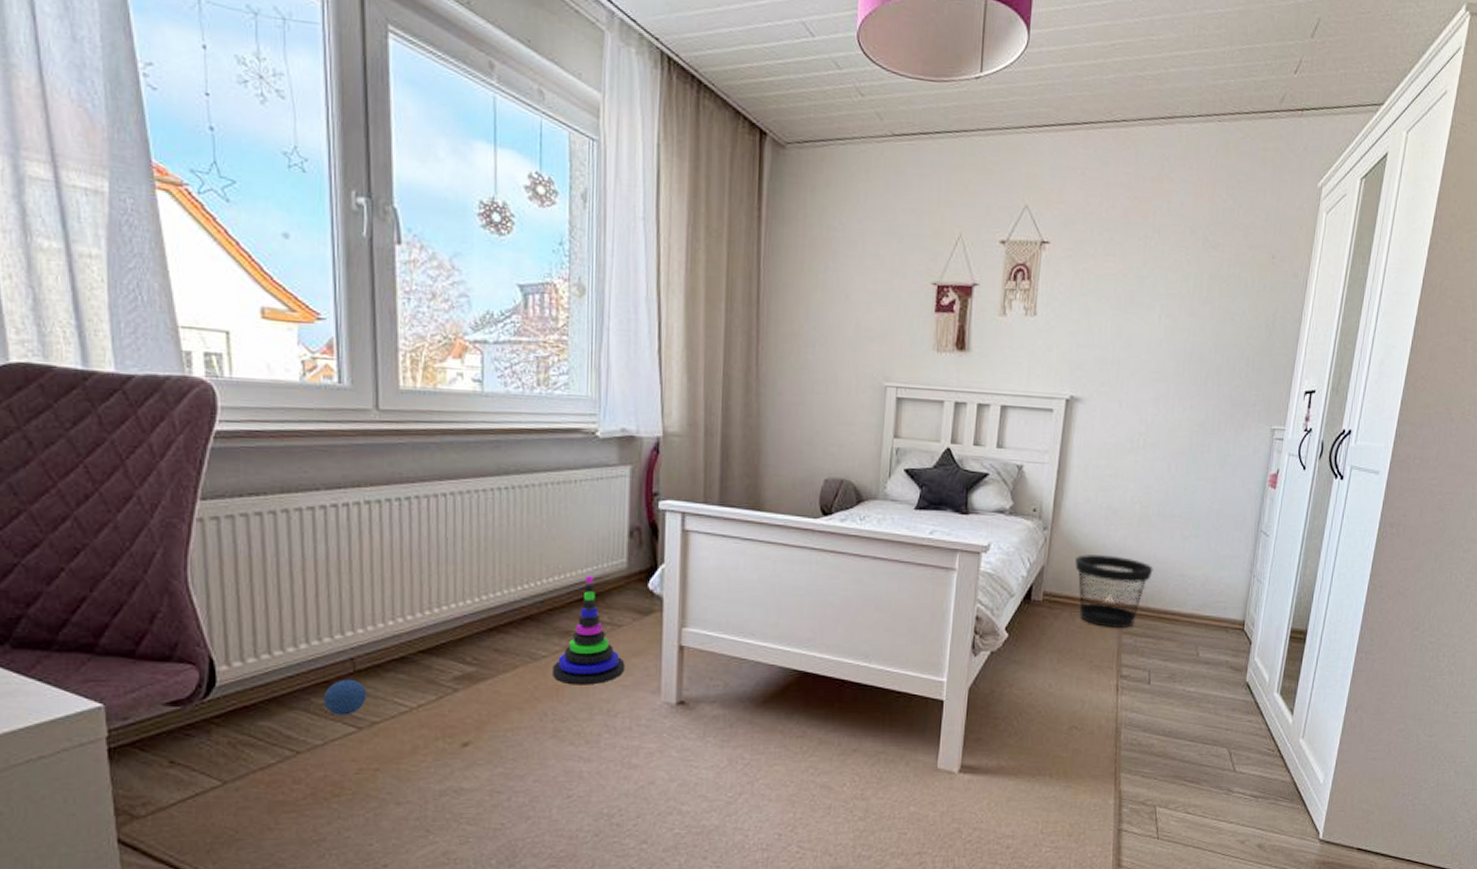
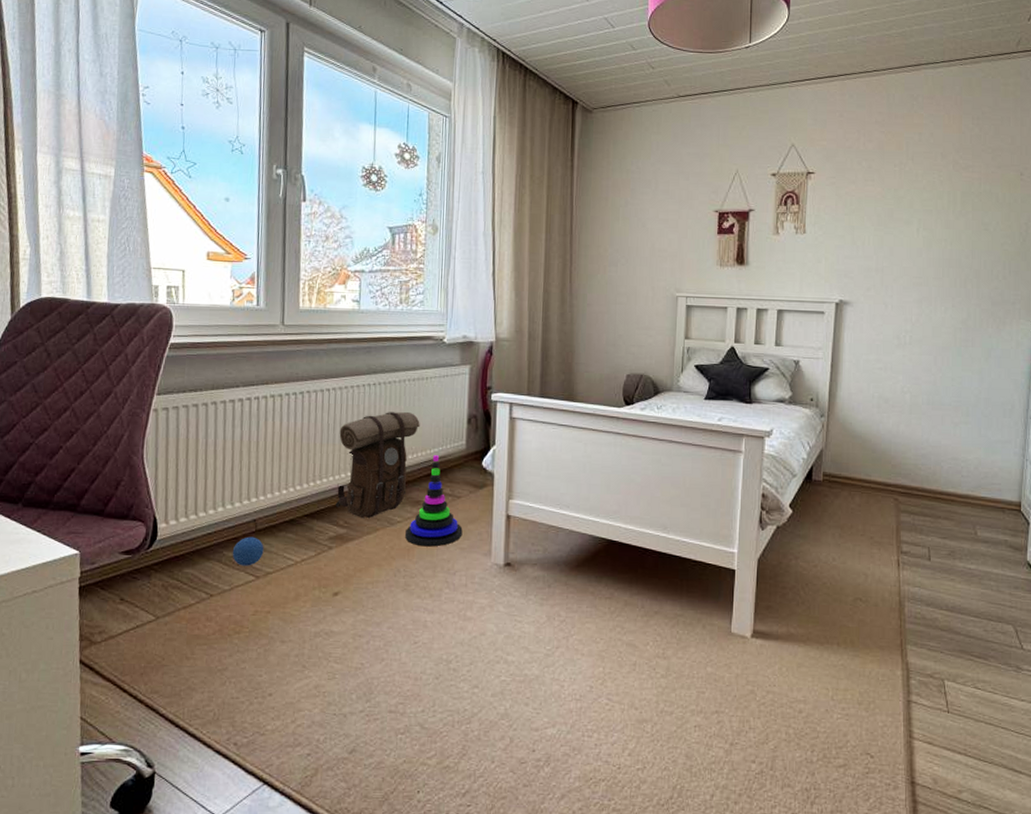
backpack: none [460,523,568,653] -> present [335,412,420,518]
wastebasket: present [1075,554,1153,629] -> none [852,439,926,508]

